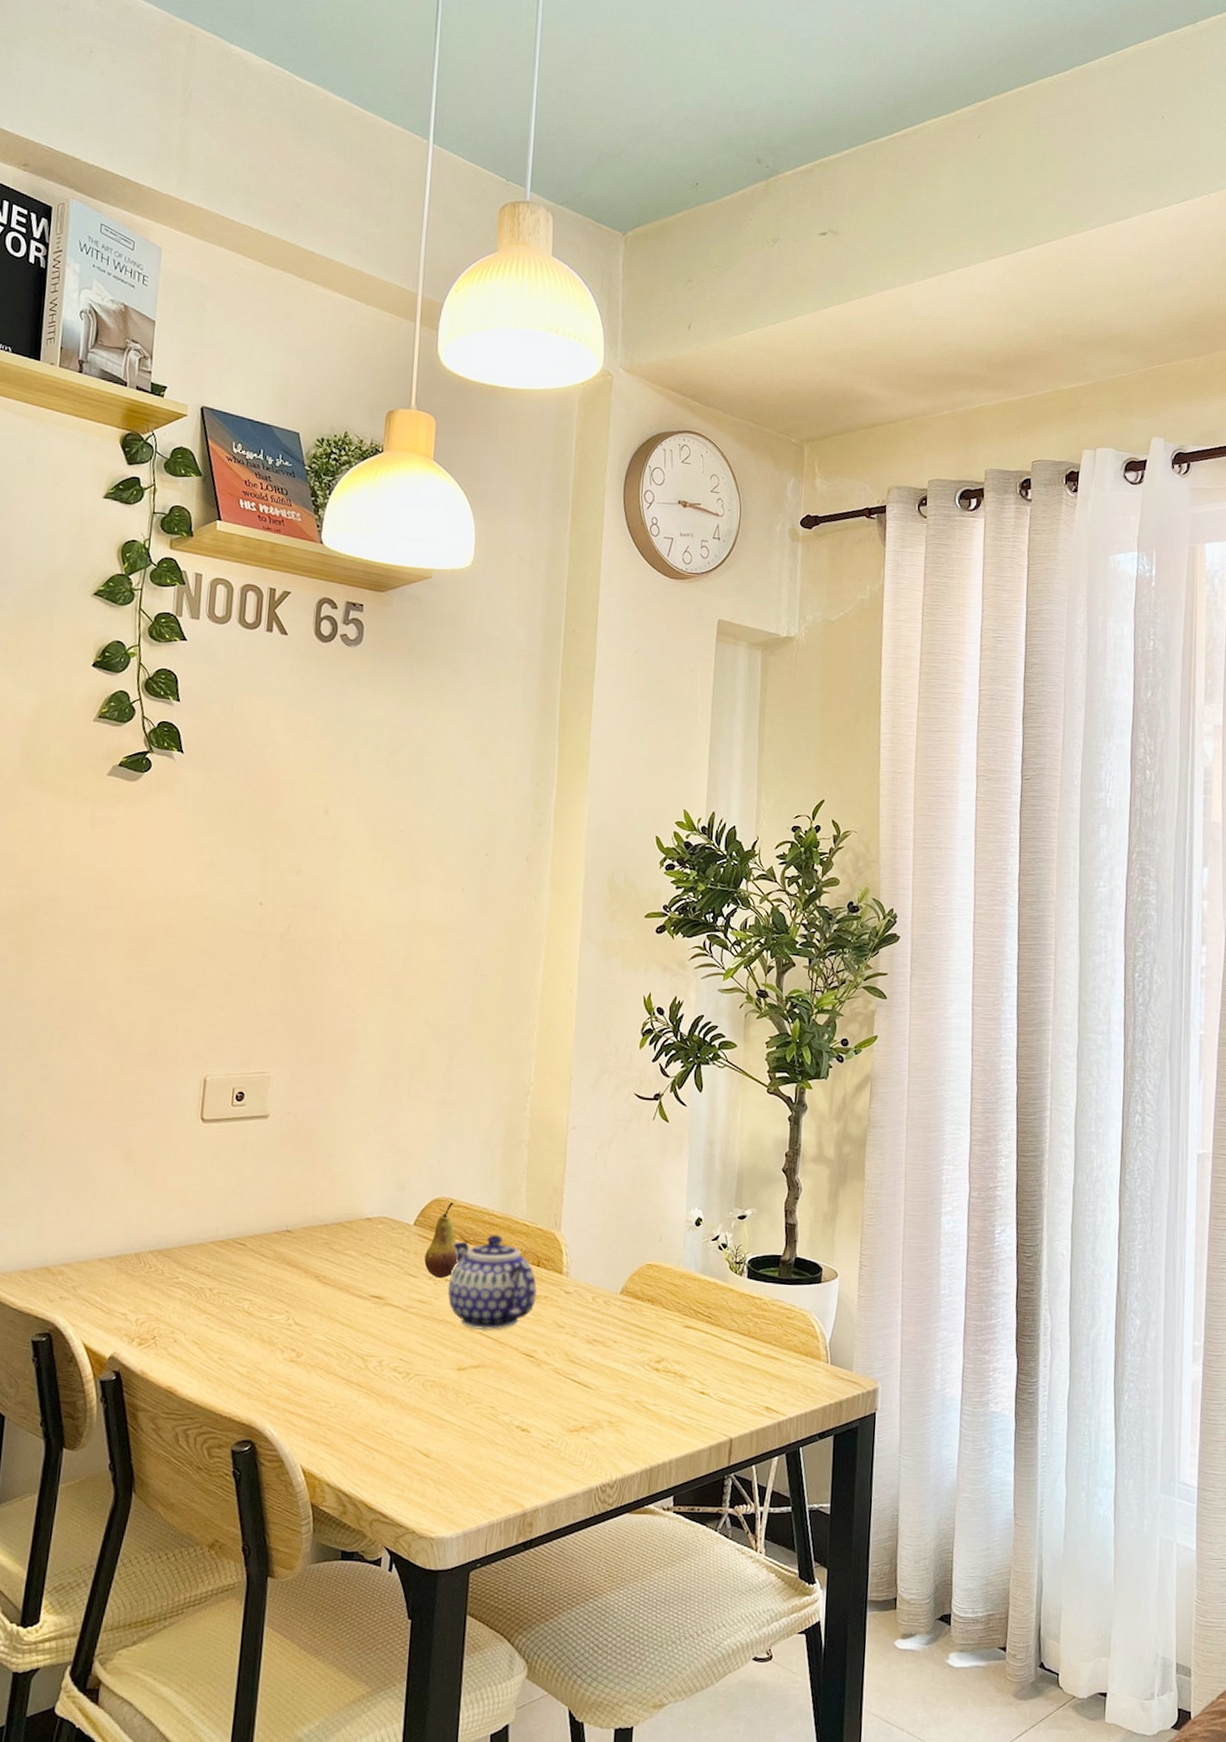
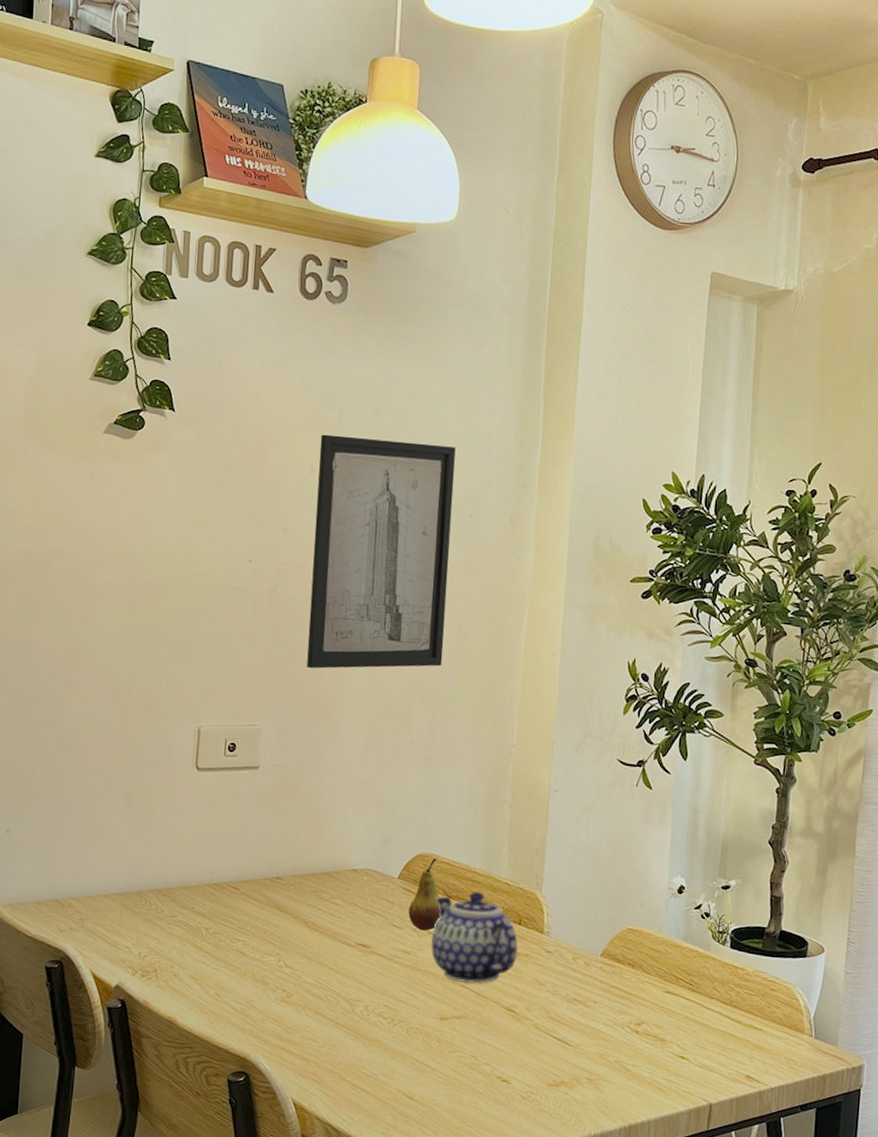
wall art: none [319,775,472,1013] -> present [307,434,456,669]

